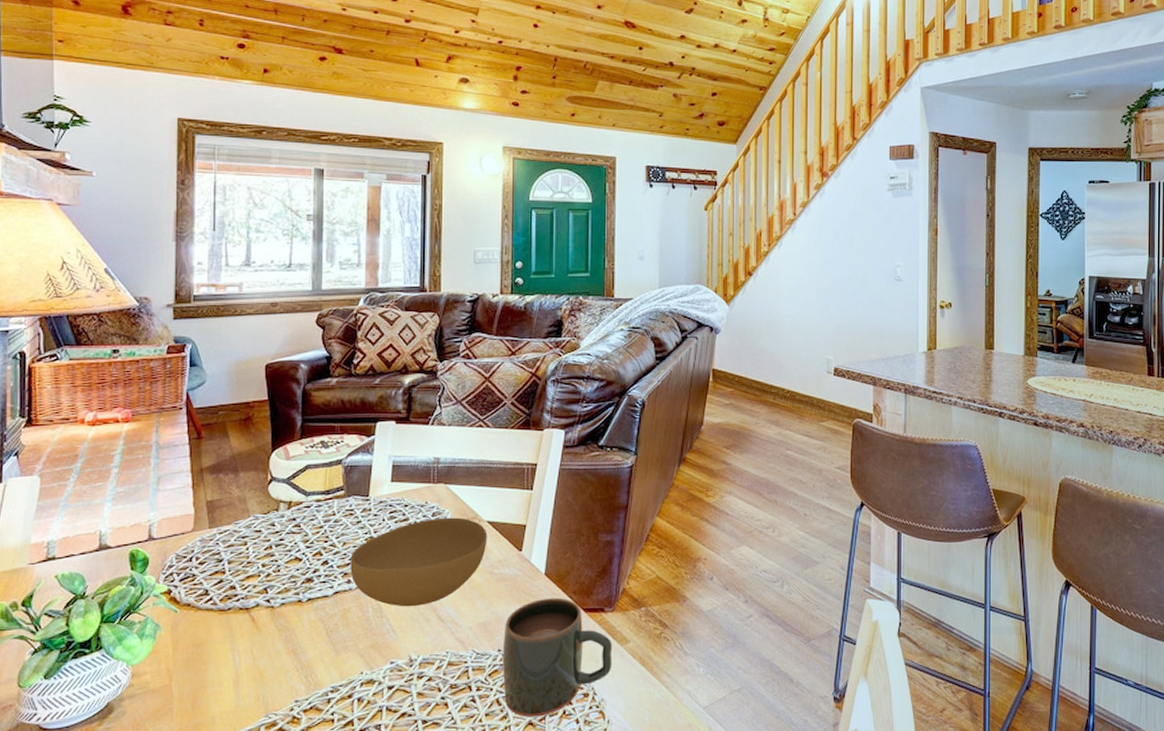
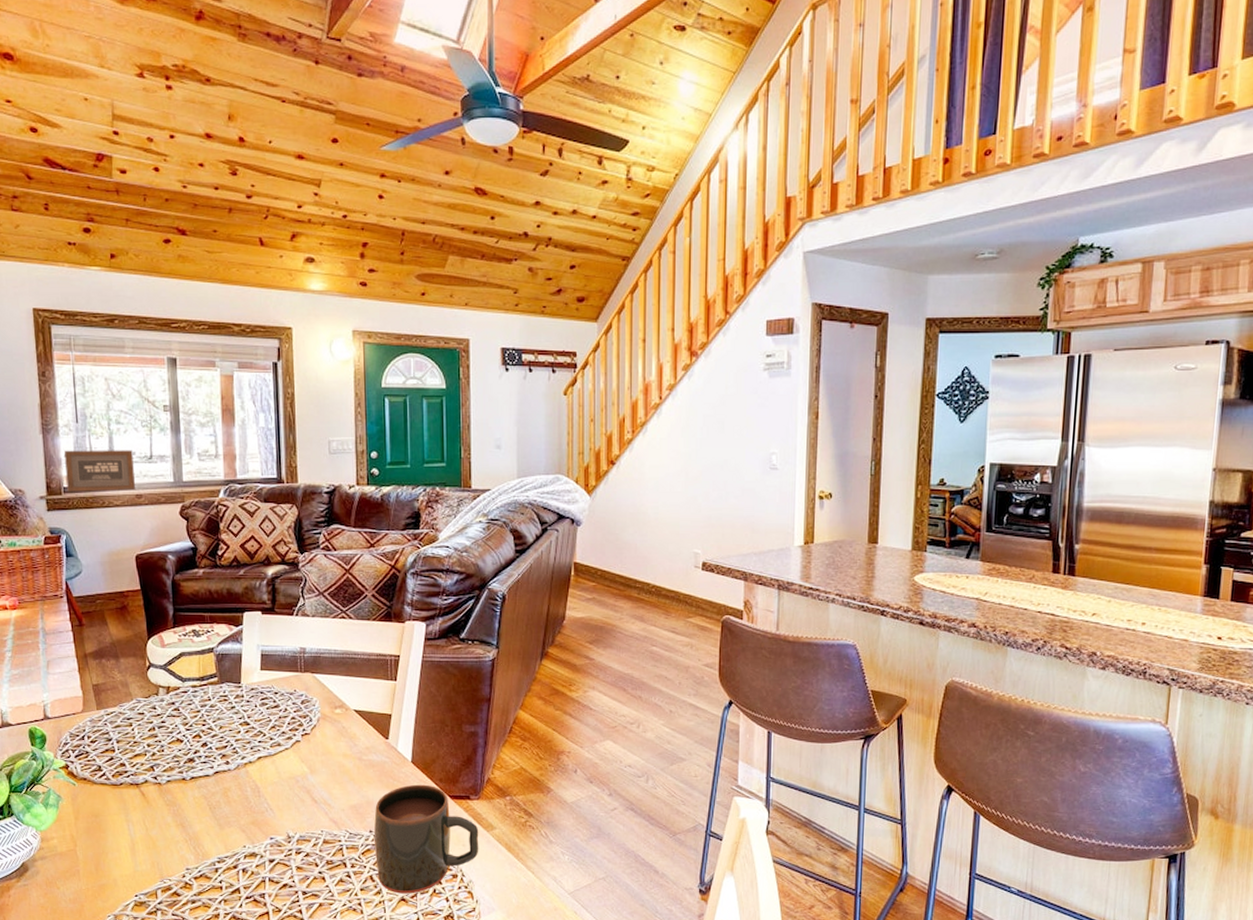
picture frame: none [197,258,272,301] -> present [64,450,136,493]
bowl: present [350,517,488,607] -> none [227,705,355,788]

